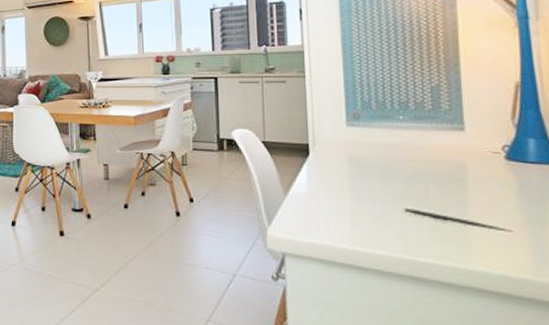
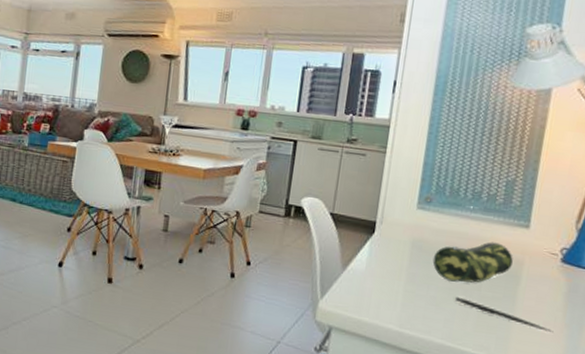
pencil case: none [373,149,455,193] -> present [432,242,513,283]

